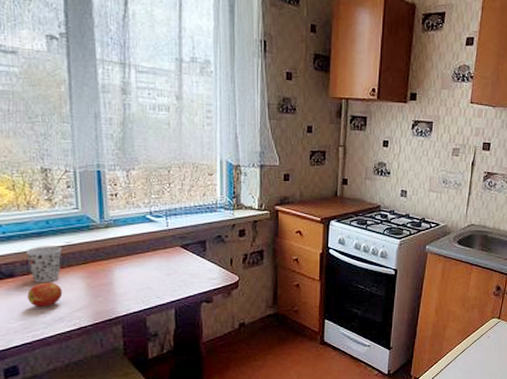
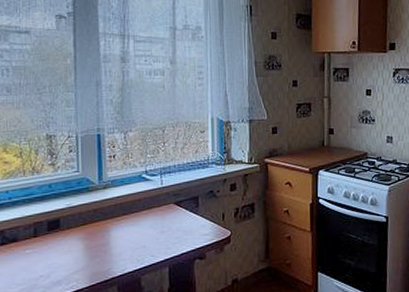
cup: present [25,246,62,283] -> none [28,209,63,247]
apple: present [27,282,63,307] -> none [29,245,62,271]

